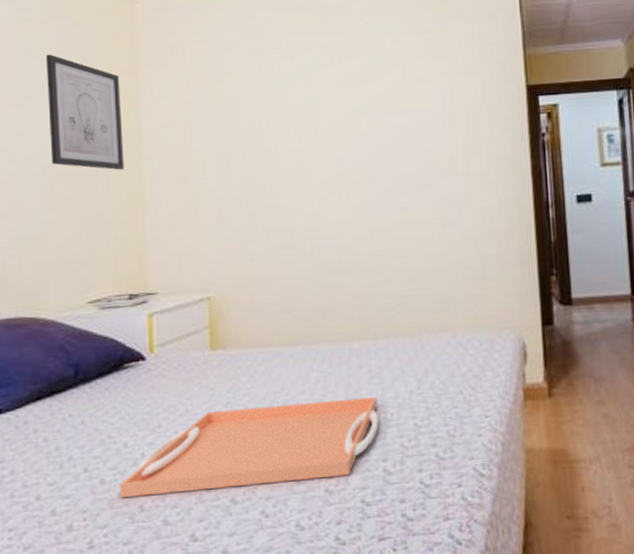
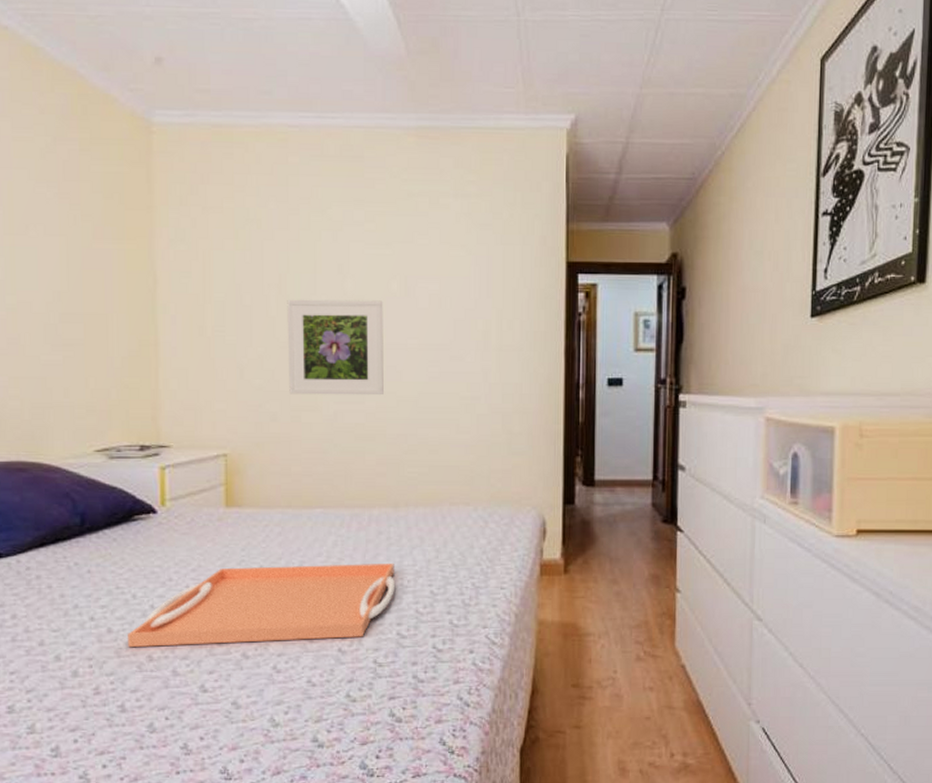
wall art: present [45,54,124,171] -> none [49,181,137,315]
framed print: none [262,137,357,235] -> present [287,299,384,396]

